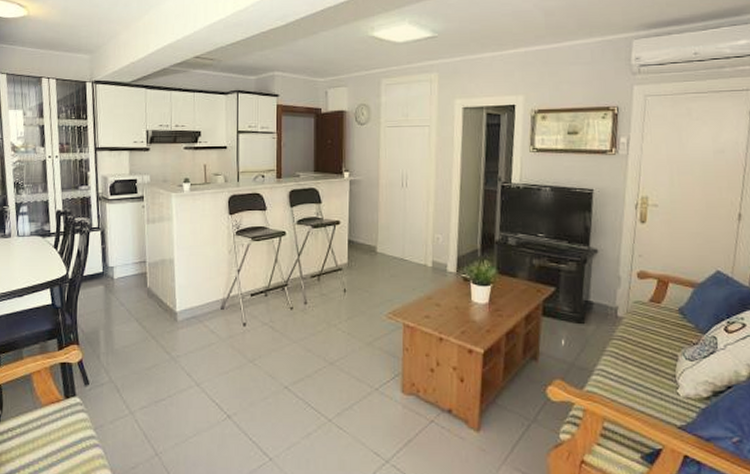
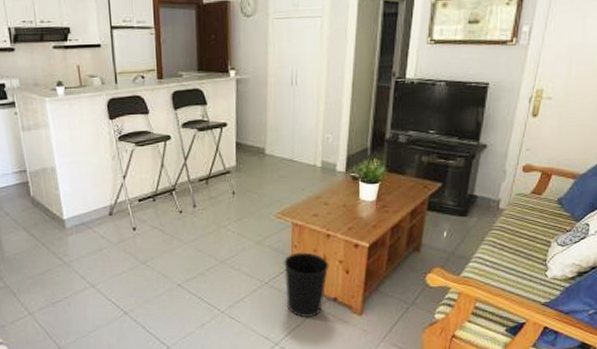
wastebasket: none [395,356,443,432] -> present [284,252,329,318]

